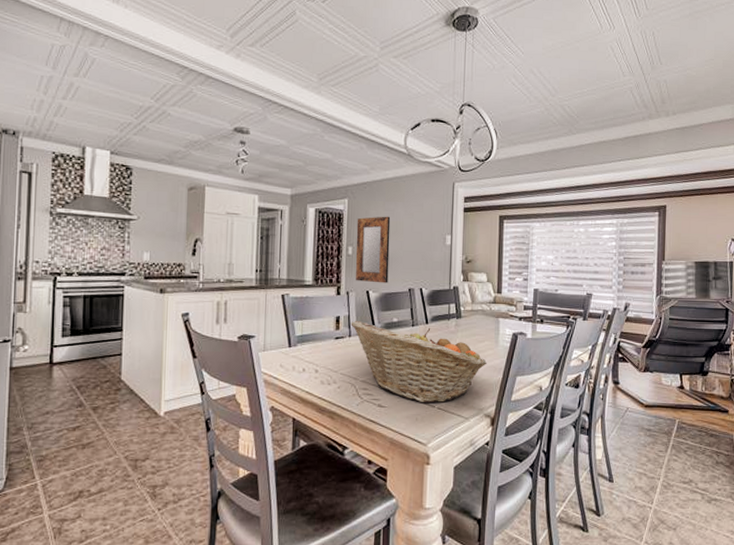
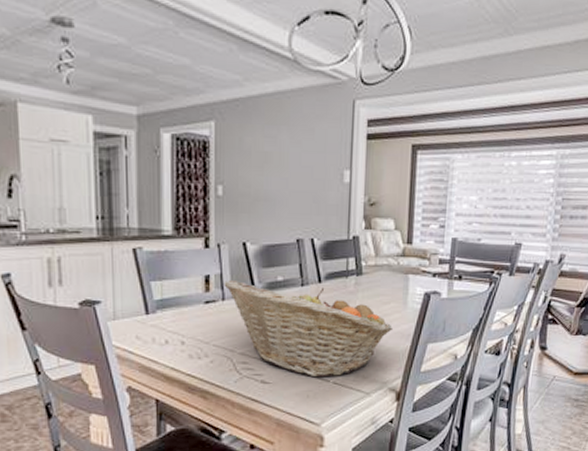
home mirror: present [355,216,391,284] -> none [227,144,272,233]

